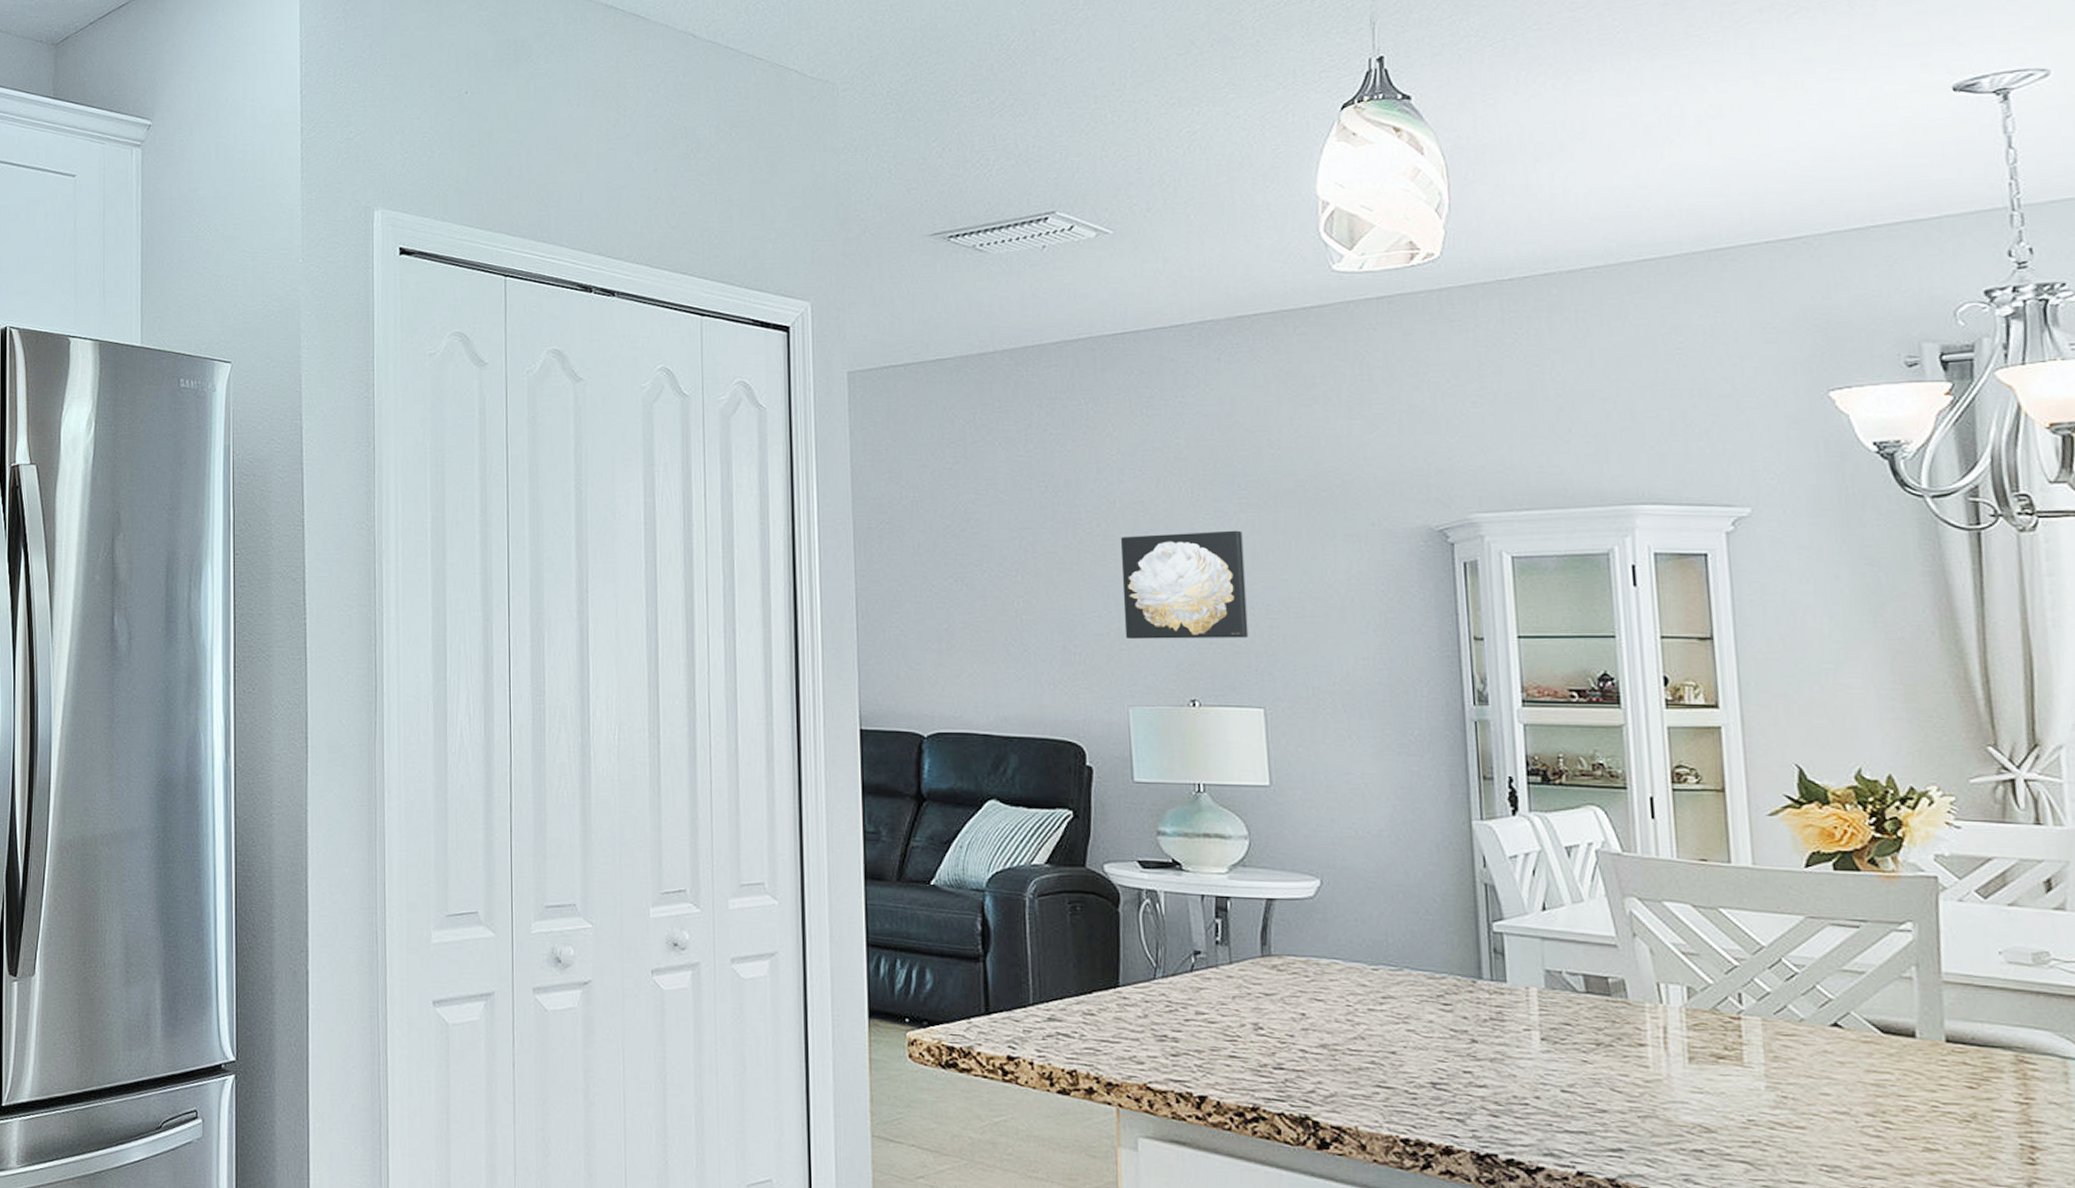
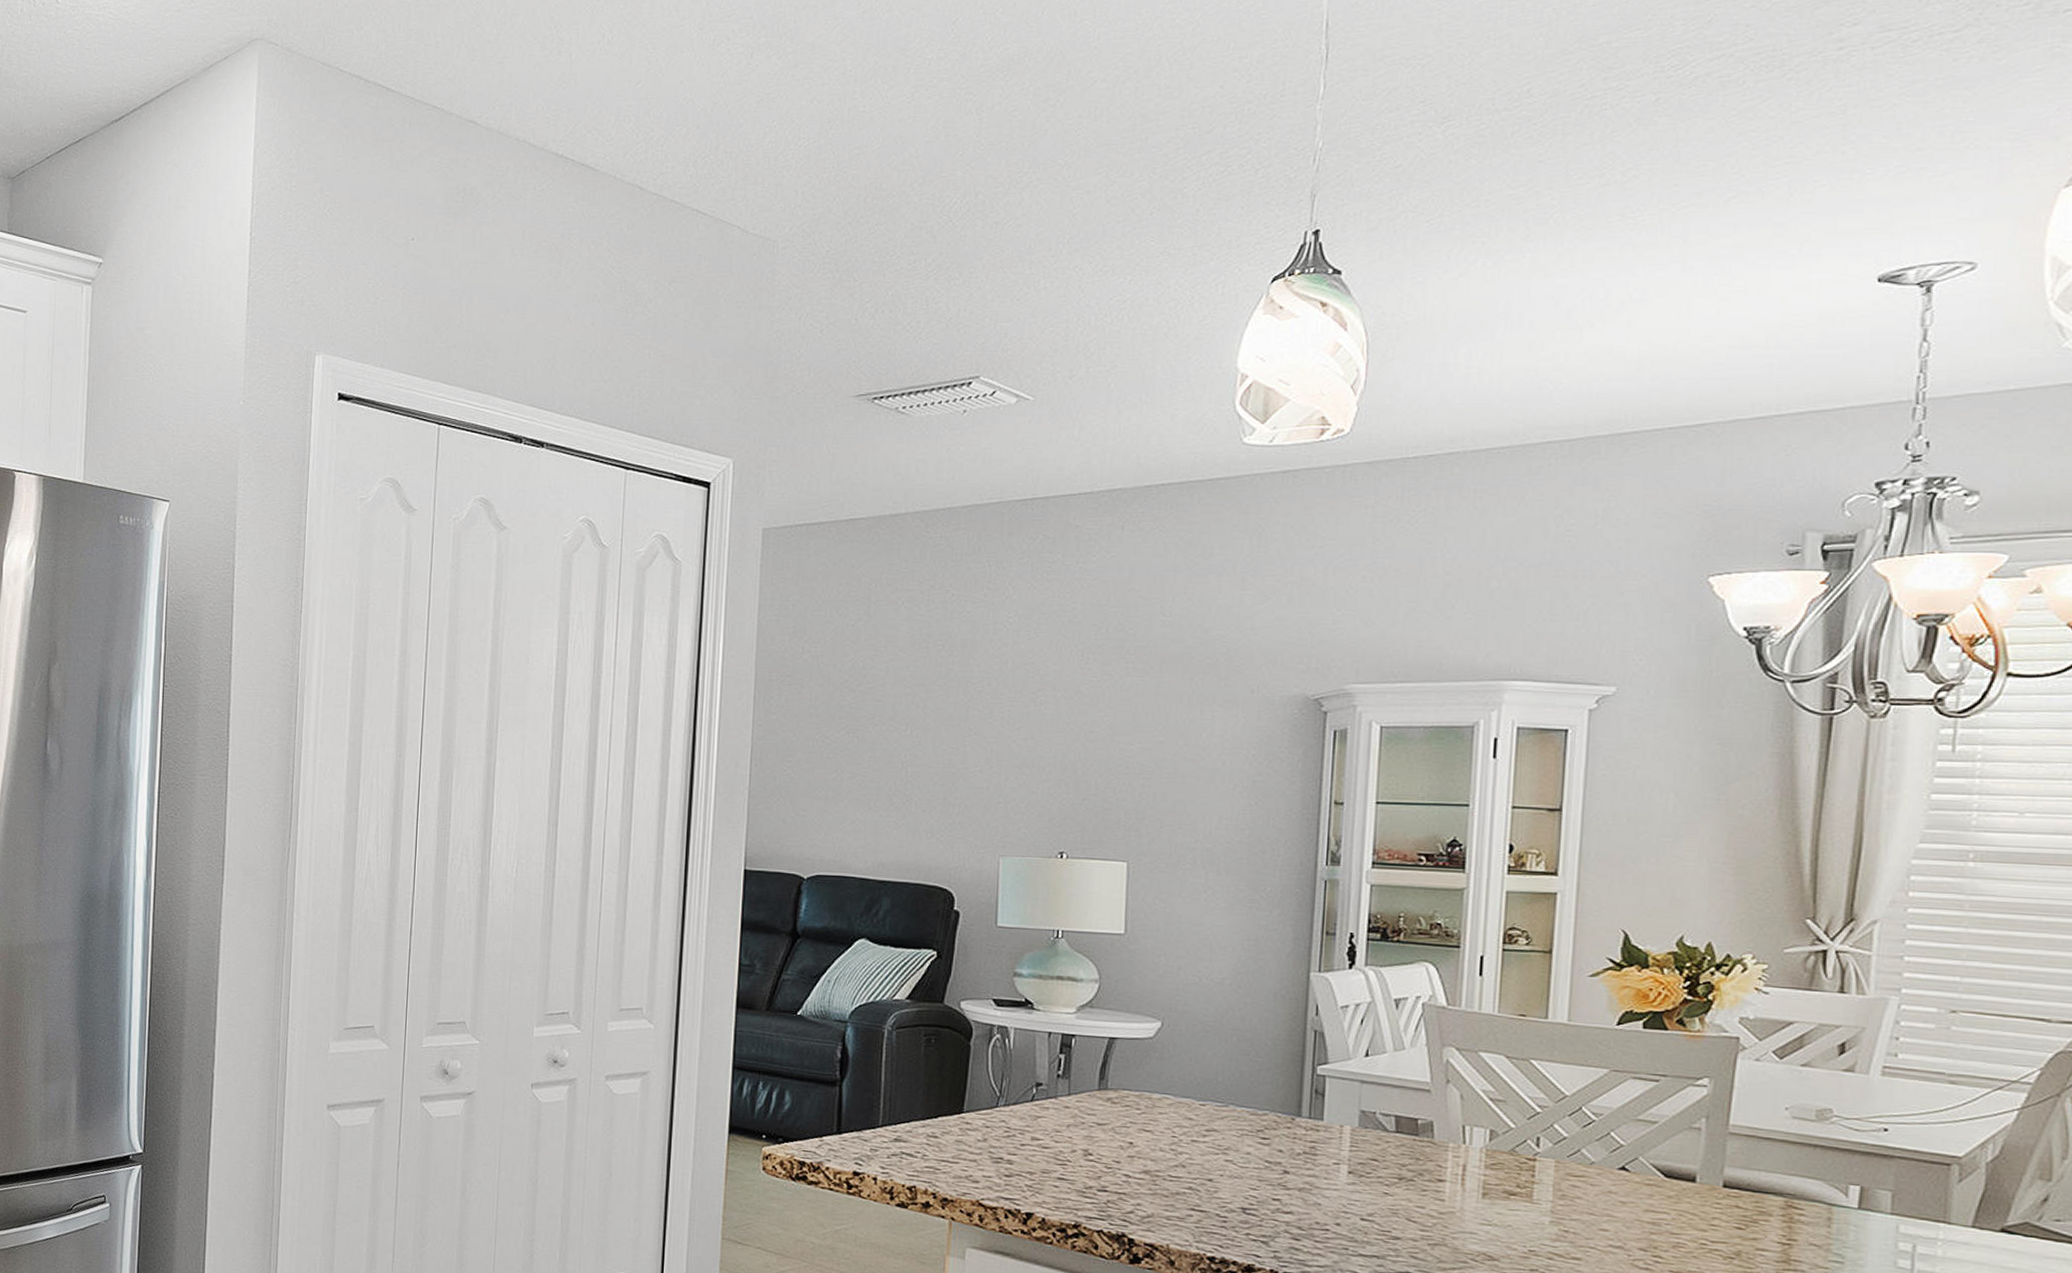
wall art: present [1120,530,1249,639] -> none [1003,693,1126,796]

